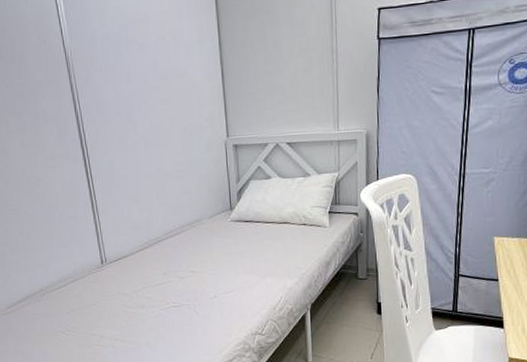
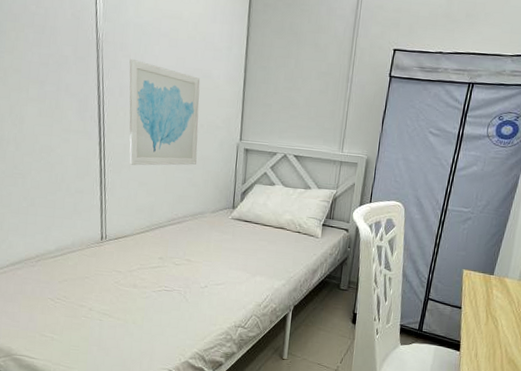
wall art: none [102,71,185,182] -> present [129,58,201,166]

